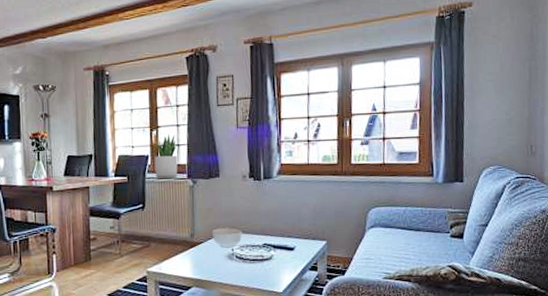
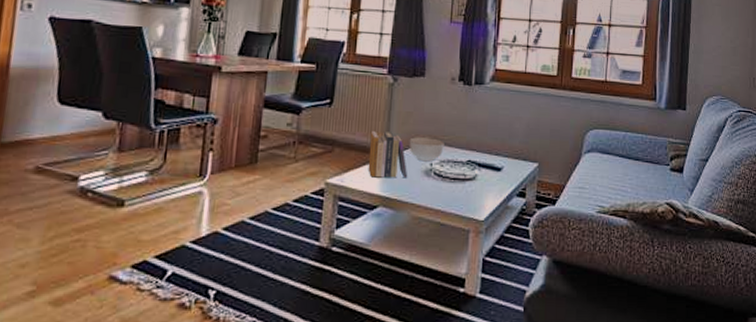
planter: present [155,134,178,179] -> none [350,20,381,73]
books: none [179,226,214,264] -> present [368,131,408,179]

